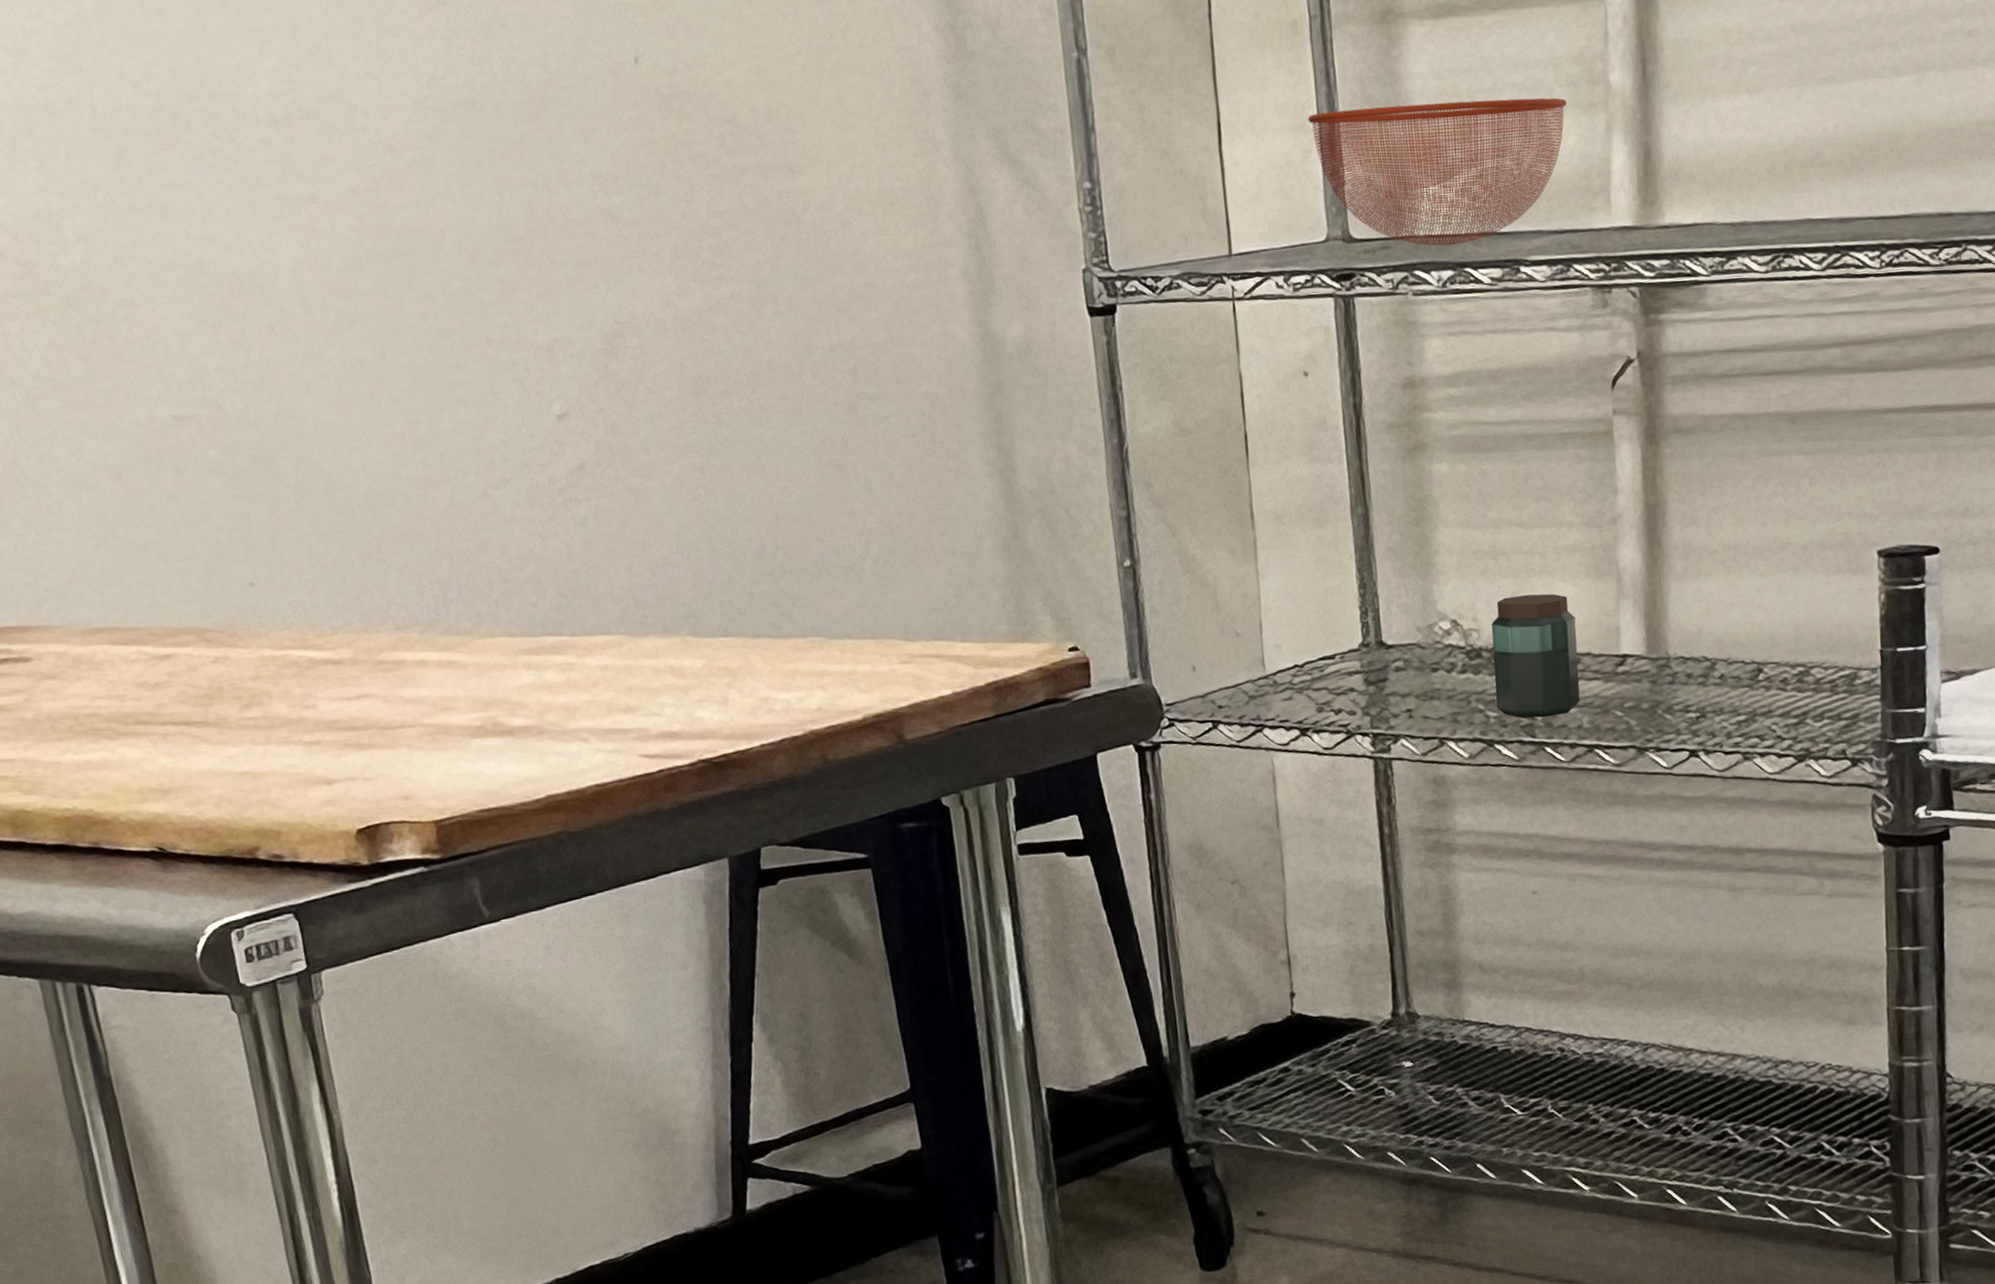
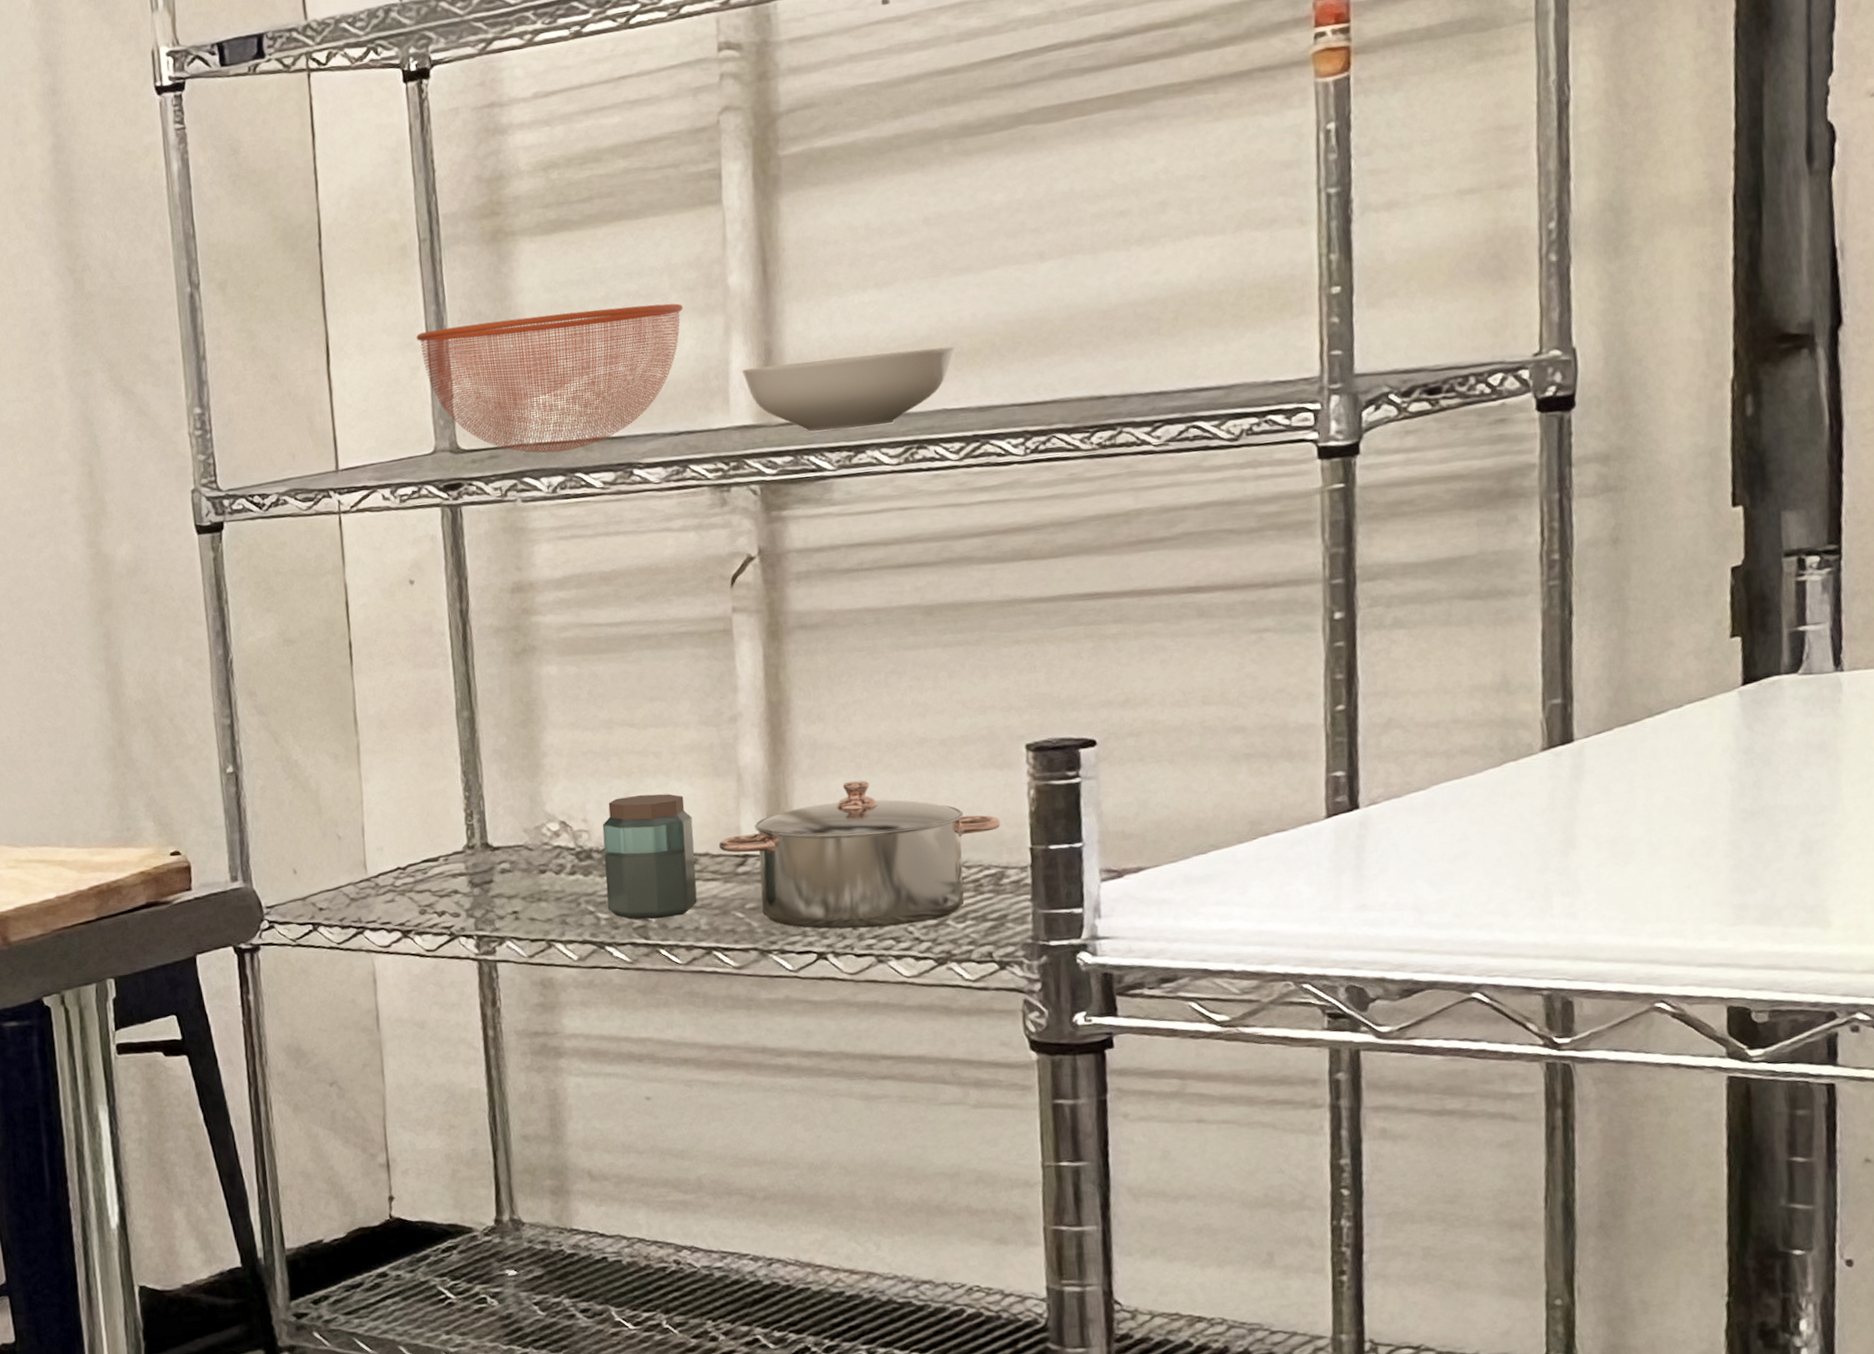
cooking pot: none [1599,583,1855,728] -> present [718,780,1001,929]
bowl: none [1622,156,1818,236] -> present [741,346,954,432]

